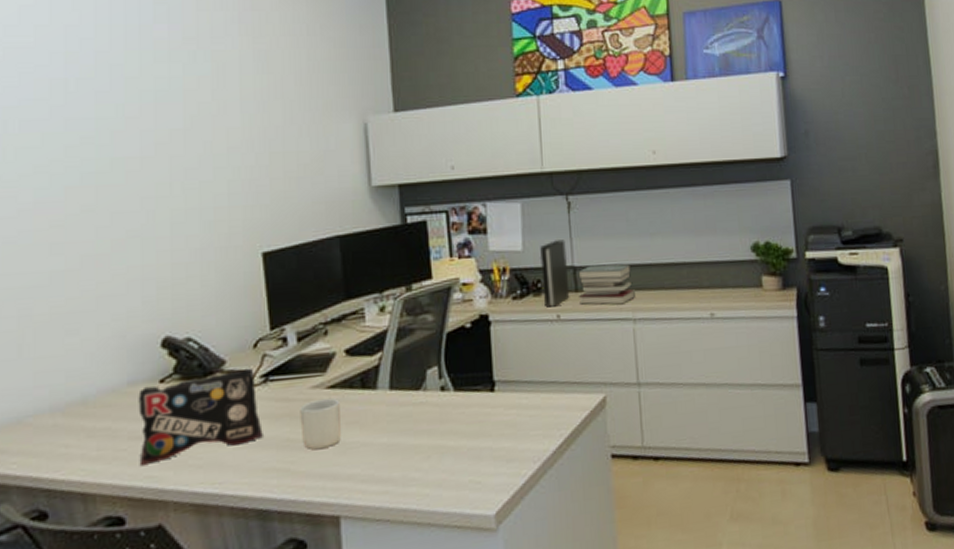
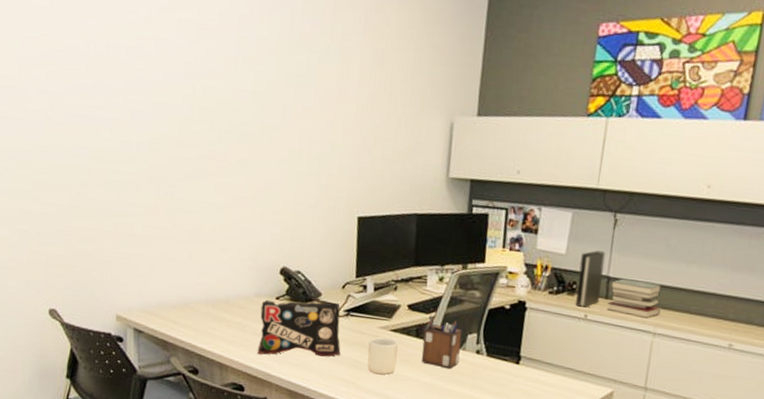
desk organizer: none [371,356,423,420] -> present [421,315,463,368]

